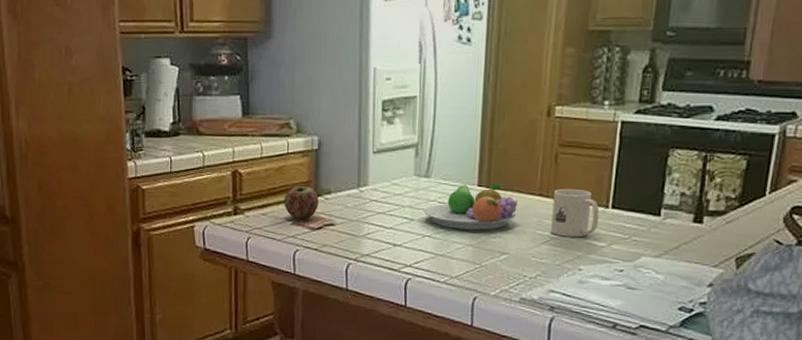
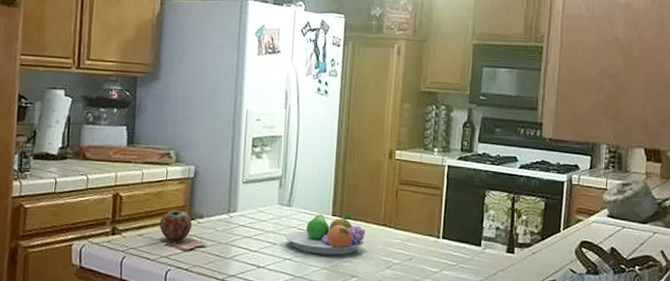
mug: present [551,188,600,238] -> none [393,220,433,264]

